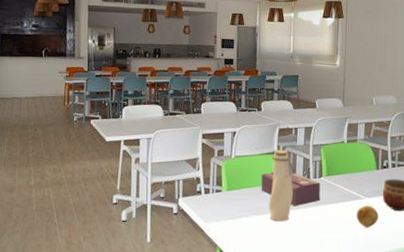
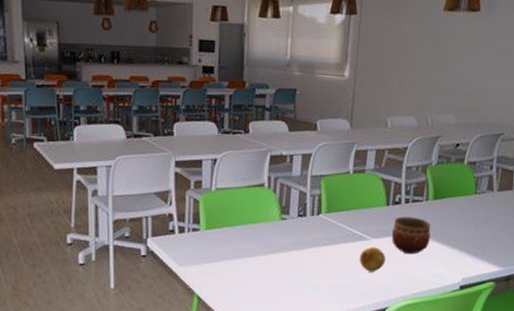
tissue box: present [261,172,321,207] -> none [247,207,319,248]
water bottle: present [269,150,294,222] -> none [256,181,288,265]

